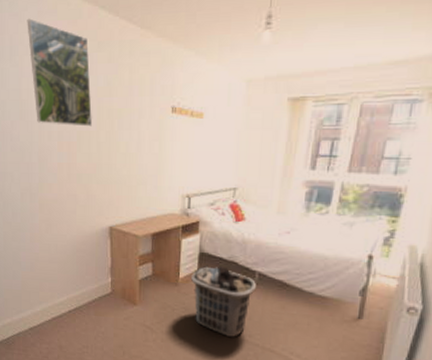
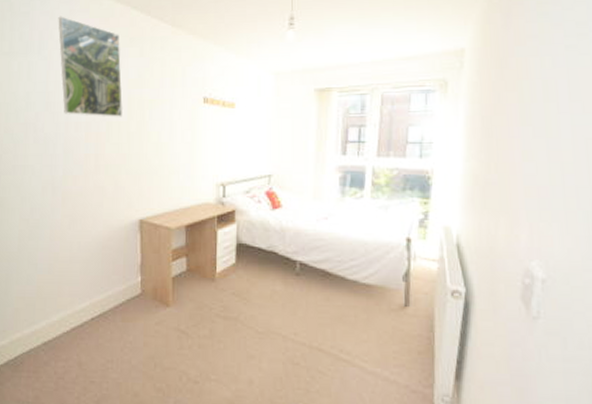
clothes hamper: present [191,265,257,337] -> none [229,256,299,337]

